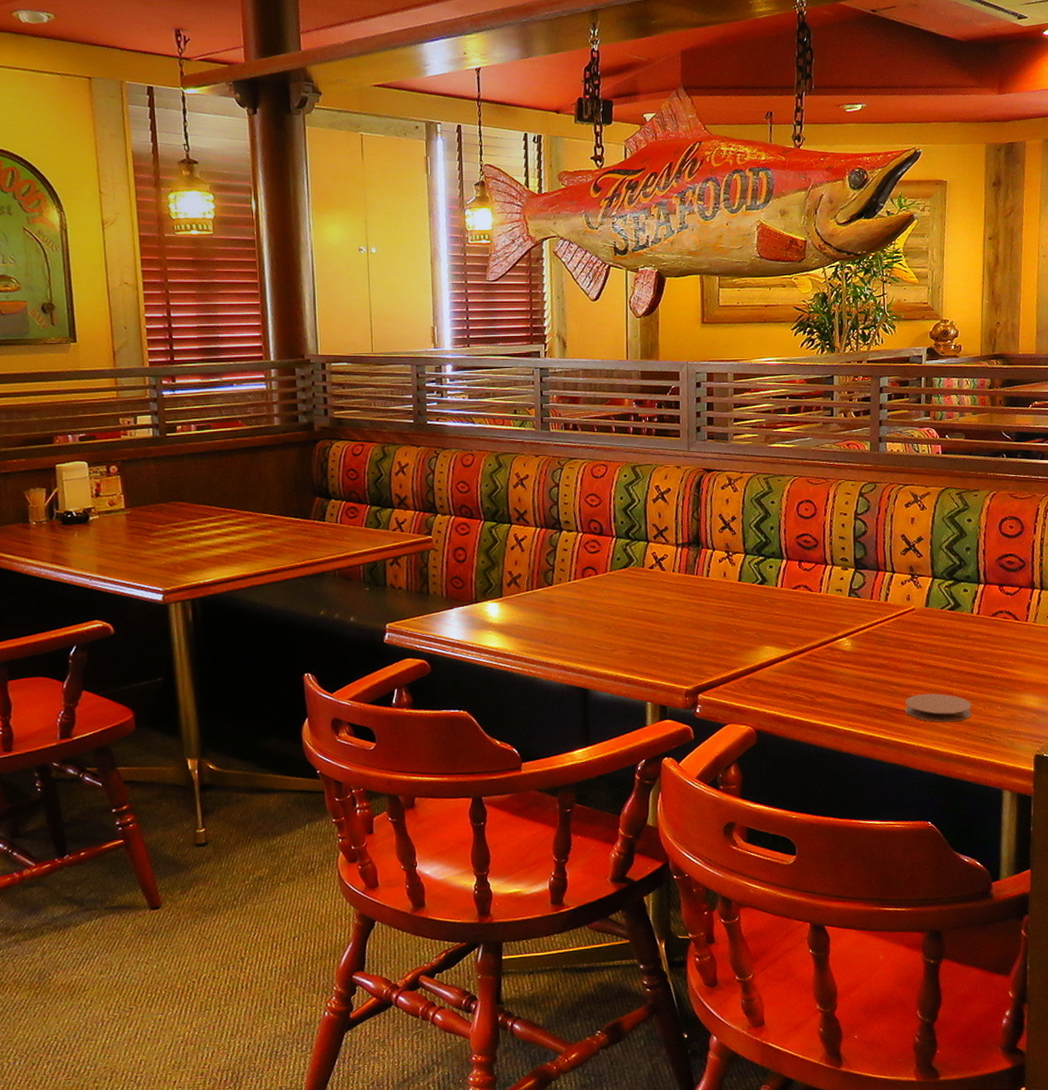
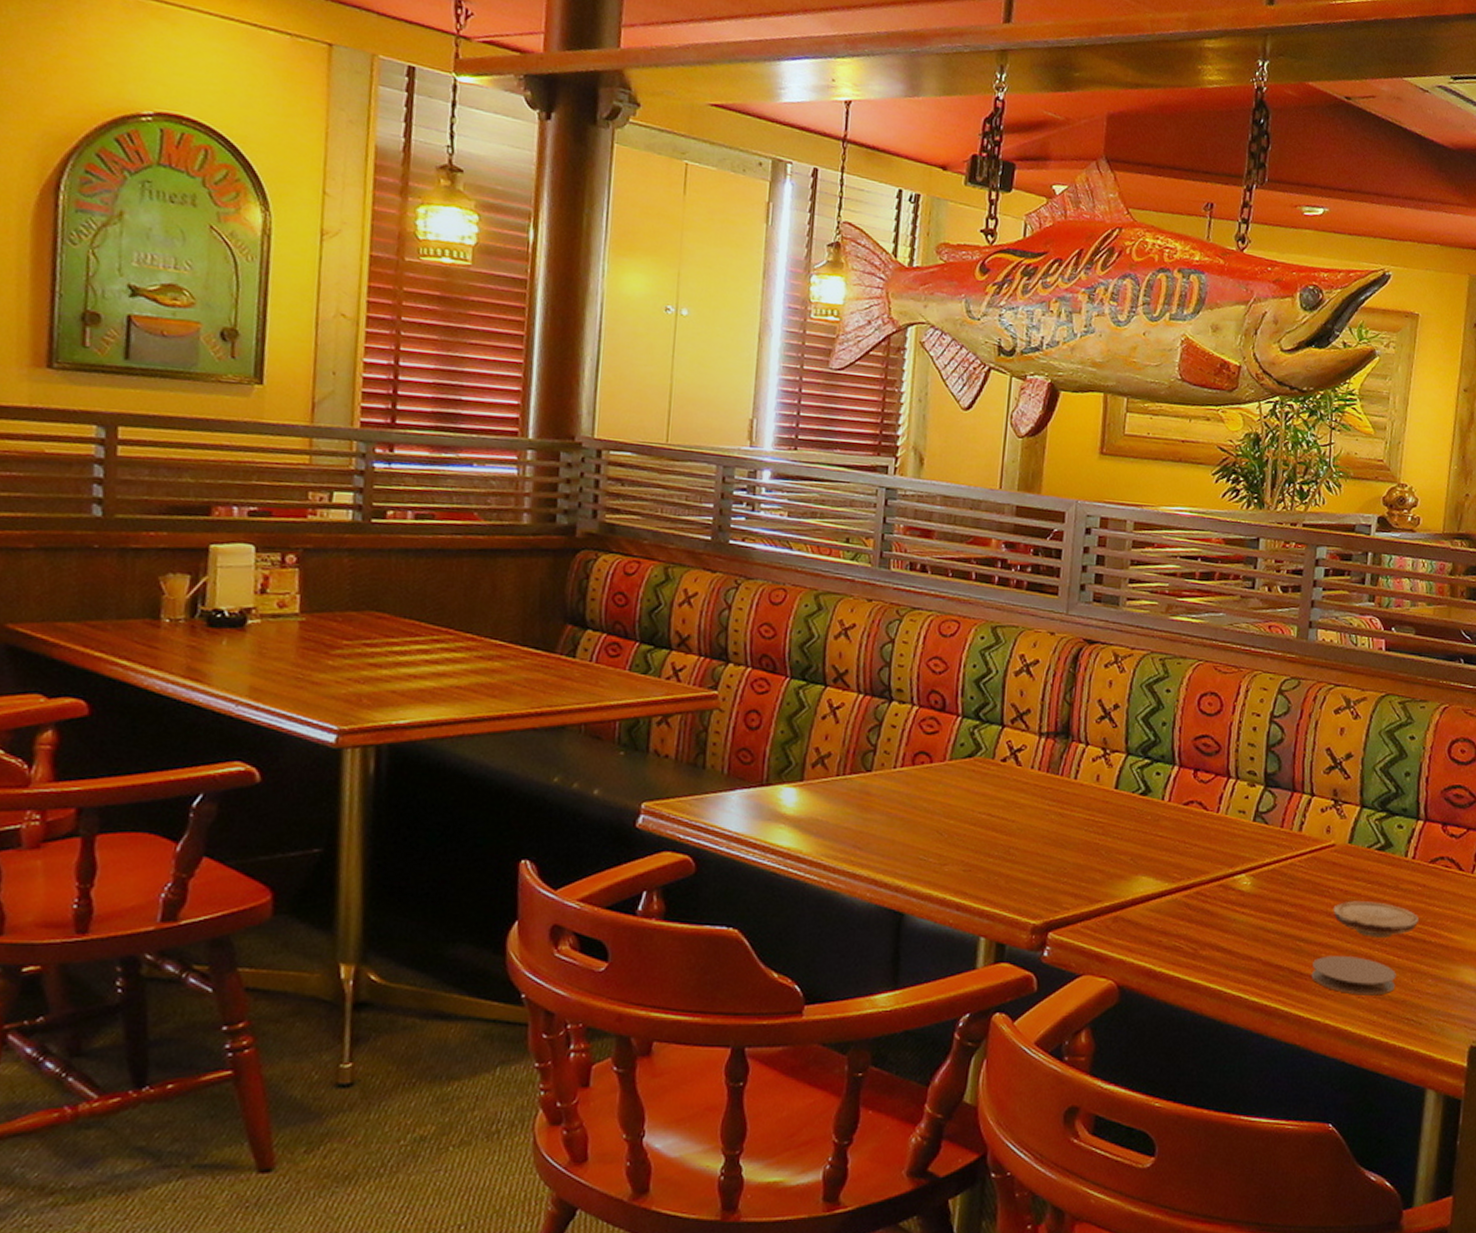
wood slice: none [917,650,986,678] -> present [1333,901,1418,938]

